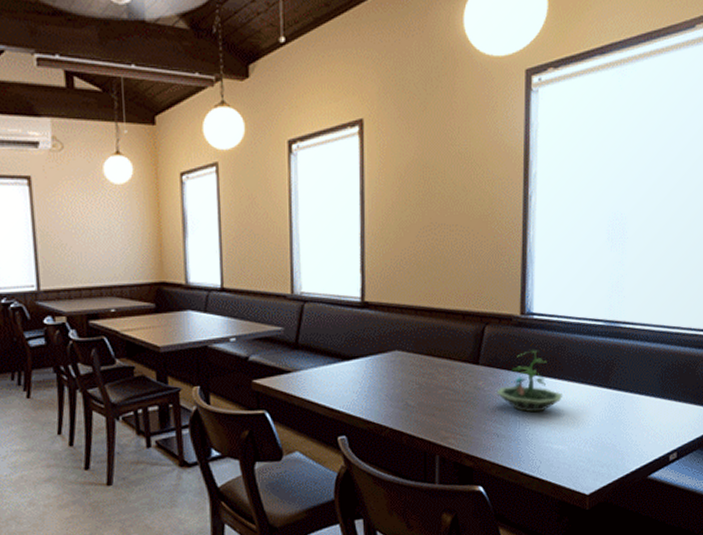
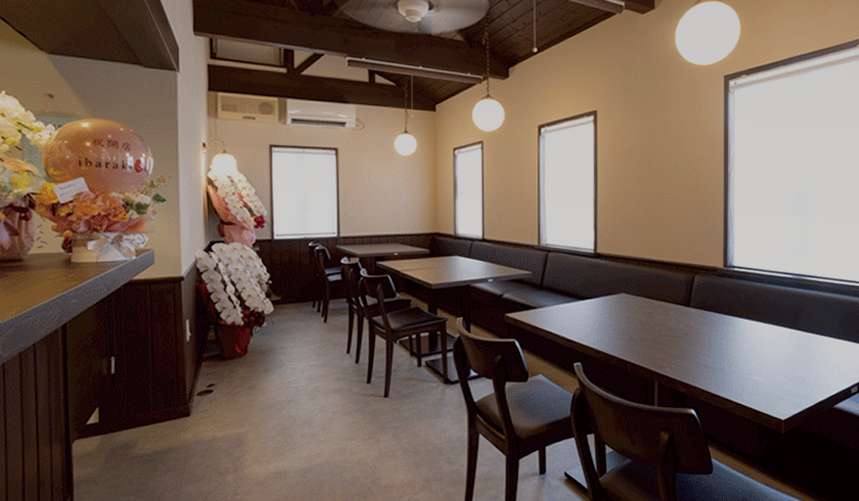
terrarium: present [496,350,562,413] -> none [705,296,759,348]

